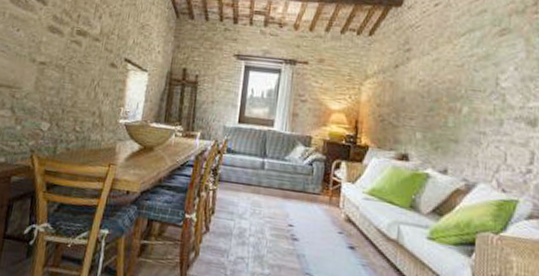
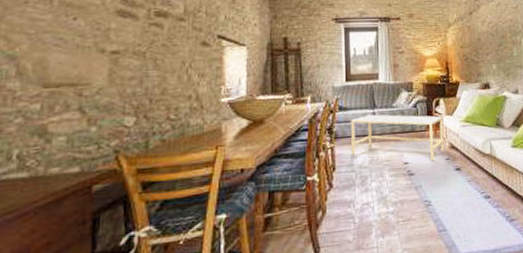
coffee table: none [233,163,343,231] -> present [351,114,444,162]

